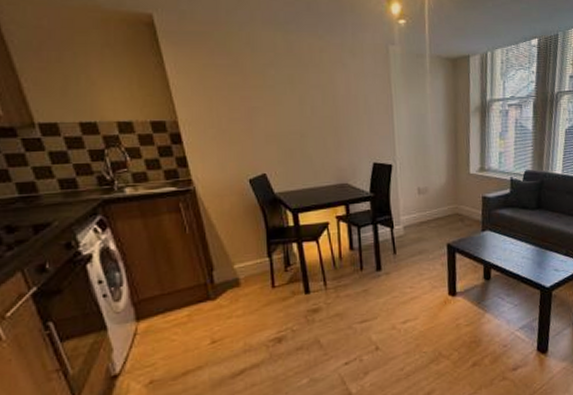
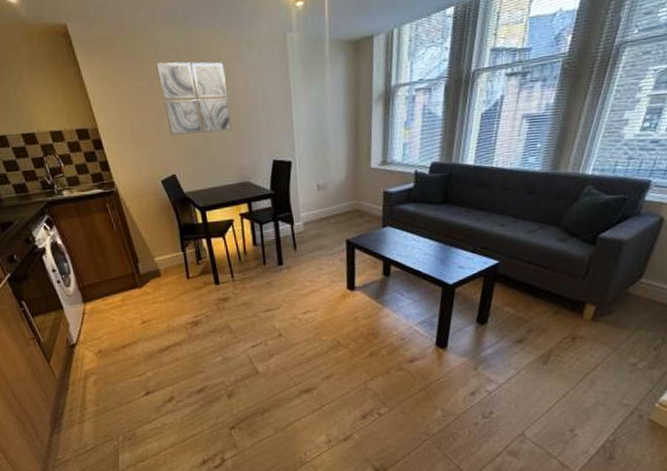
wall art: none [252,61,331,133] -> present [156,62,232,136]

